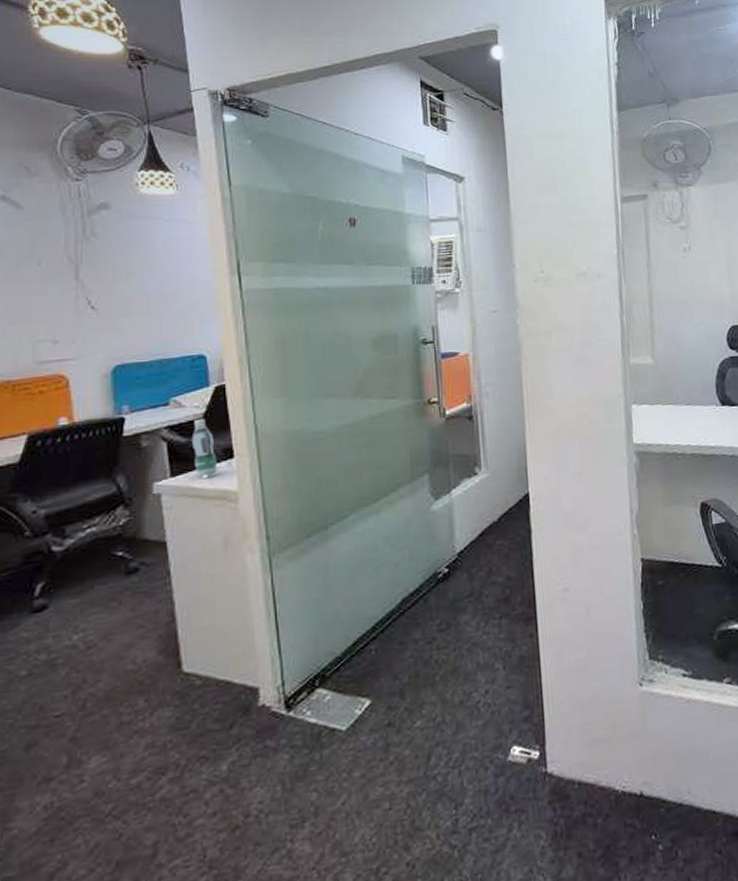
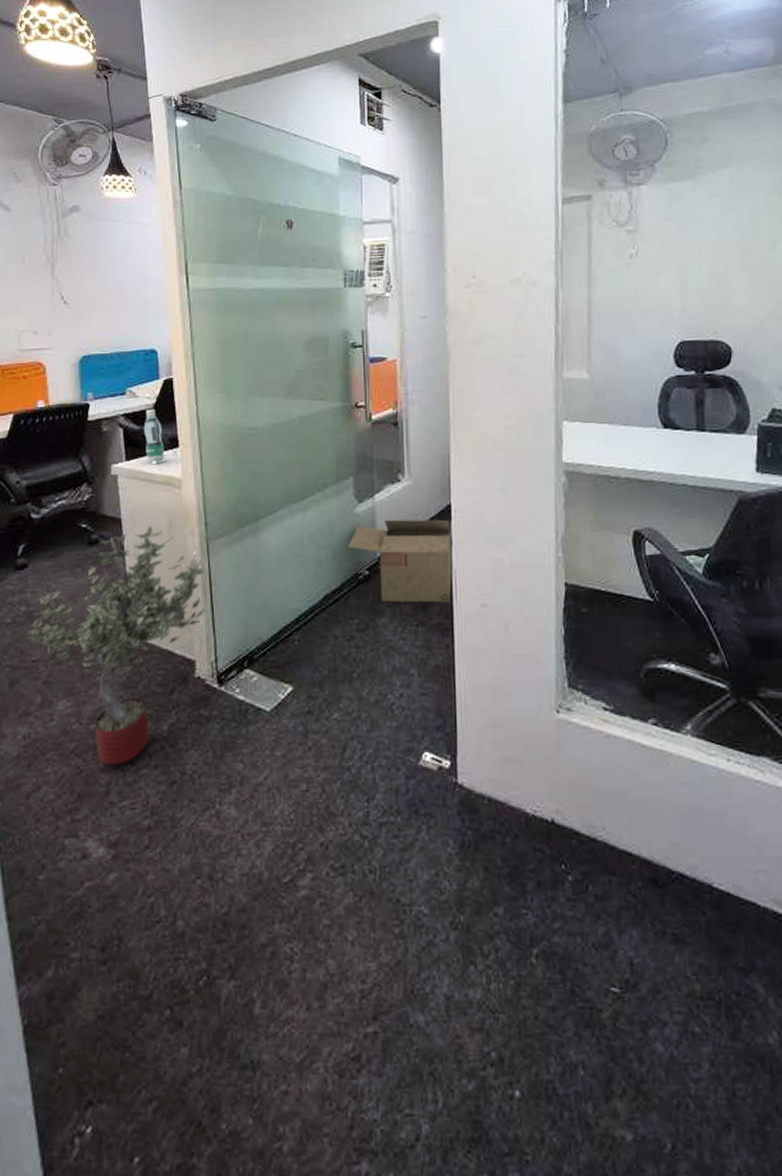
potted tree: none [45,545,269,822] -> present [25,525,205,766]
cardboard box: none [425,508,533,599] -> present [347,519,452,603]

